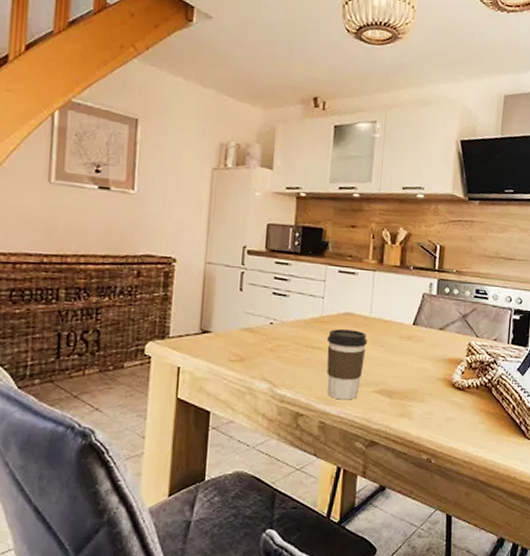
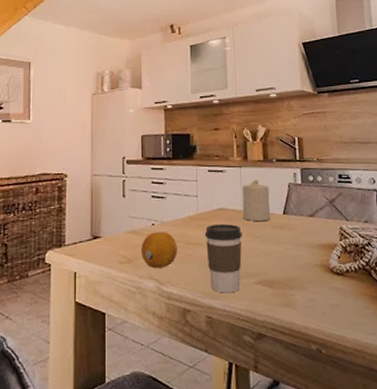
fruit: none [255,331,296,371] -> present [141,232,177,269]
candle: none [370,286,402,330] -> present [242,180,271,221]

